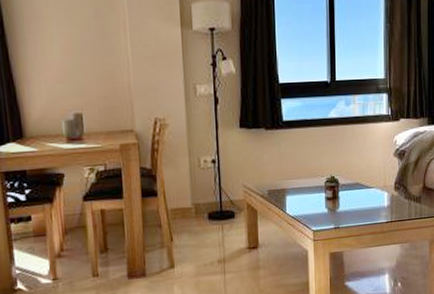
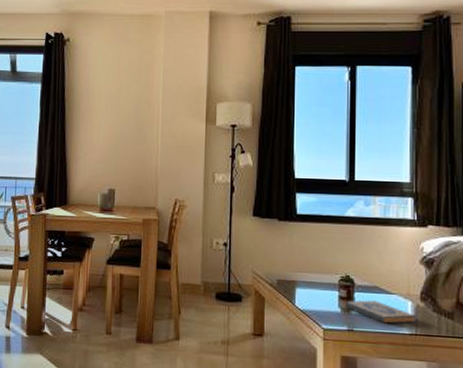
hardback book: none [331,196,391,217] -> present [345,300,416,324]

